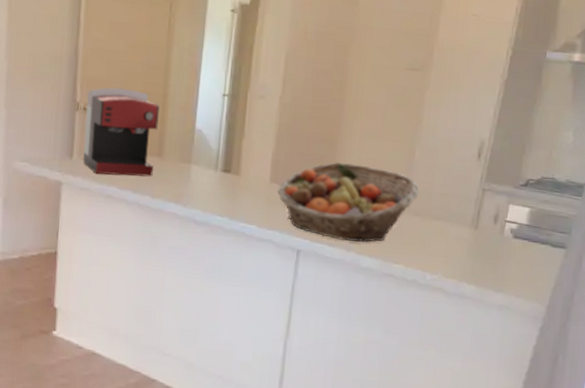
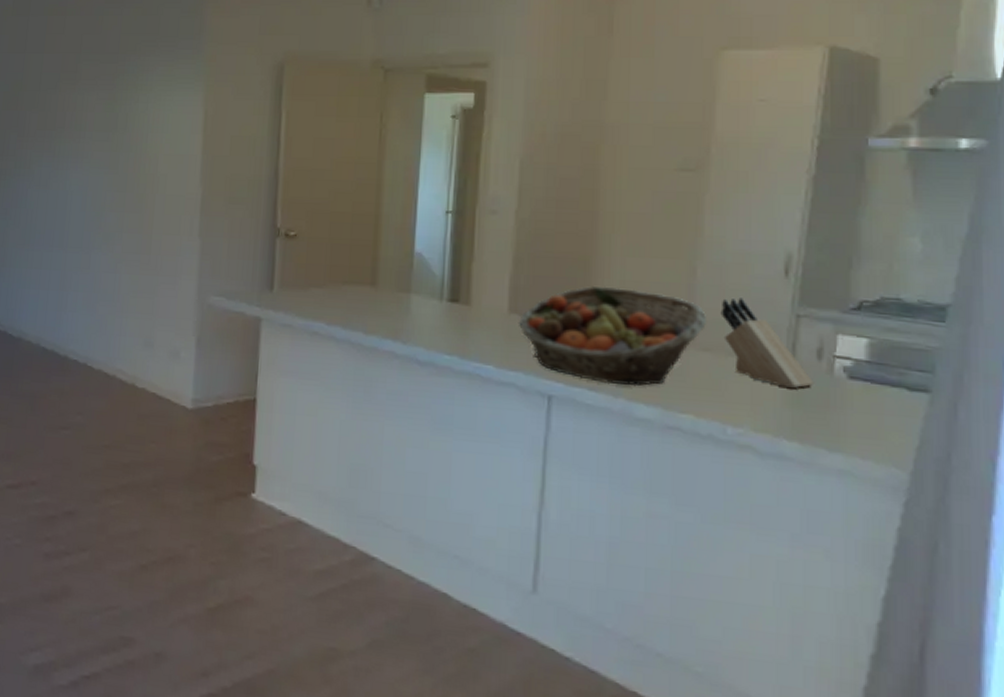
coffee maker: present [82,87,160,177] -> none [284,209,371,310]
knife block: none [429,174,490,245] -> present [720,298,815,389]

